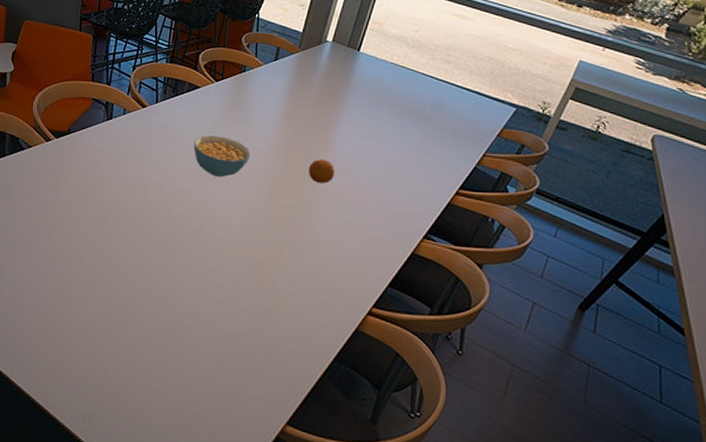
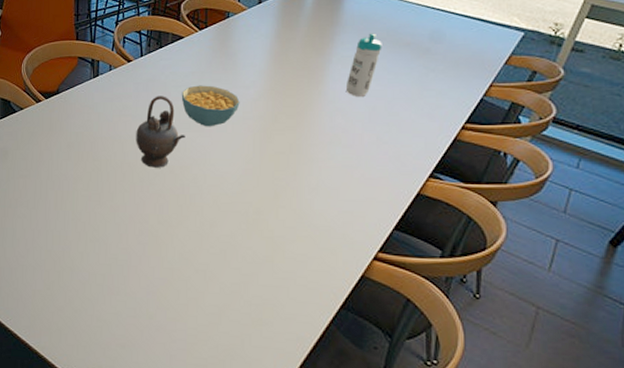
teapot: none [145,143,195,215] -> present [136,96,185,168]
fruit: present [308,159,335,183] -> none [300,102,328,126]
water bottle: none [352,97,388,157] -> present [345,33,382,96]

